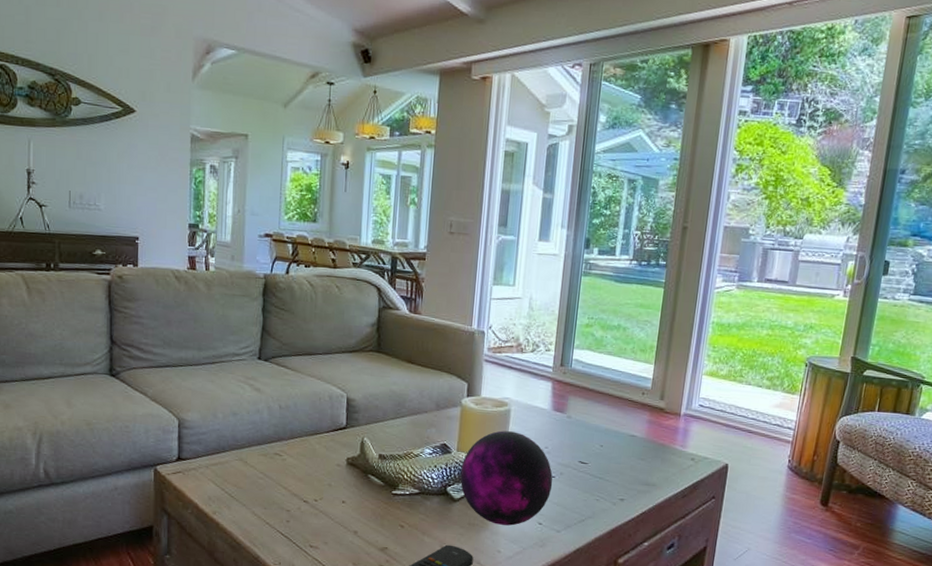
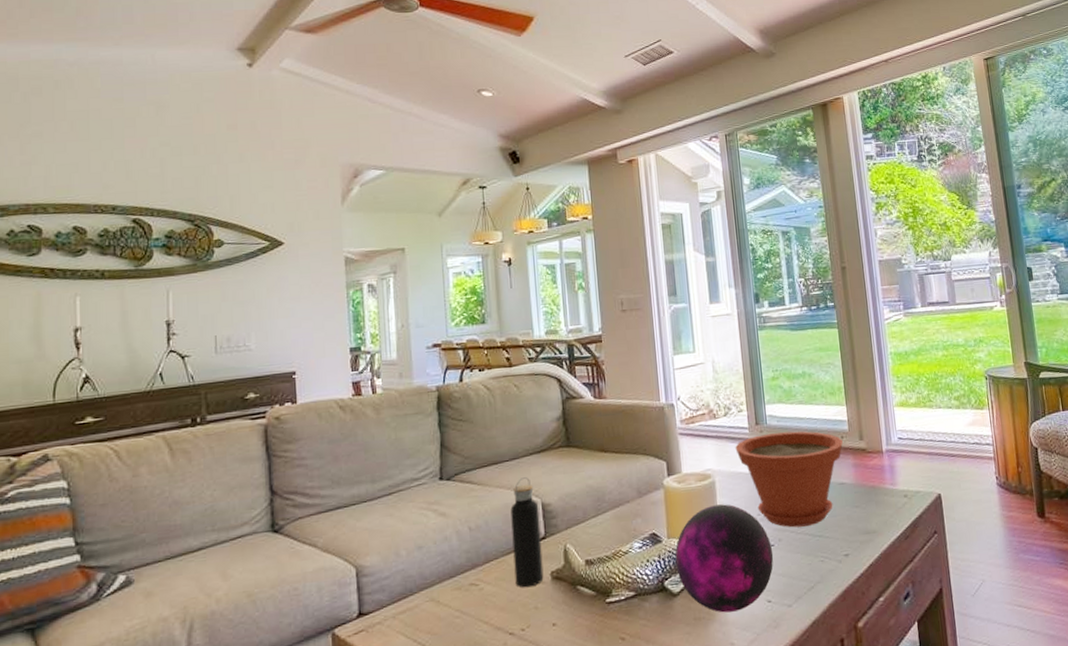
water bottle: none [314,372,344,467] -> present [510,477,544,588]
plant pot: none [536,376,643,467] -> present [735,431,843,528]

